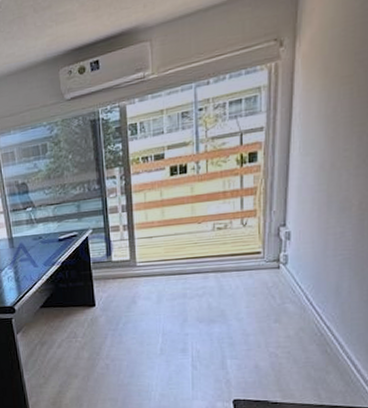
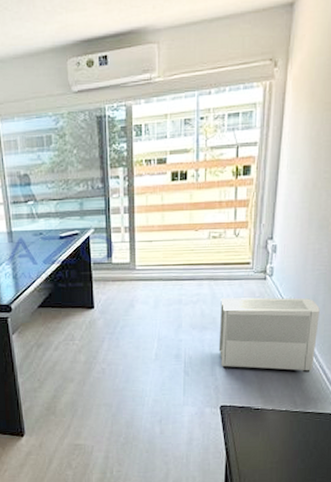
air purifier: none [228,285,345,364] -> present [218,297,320,373]

